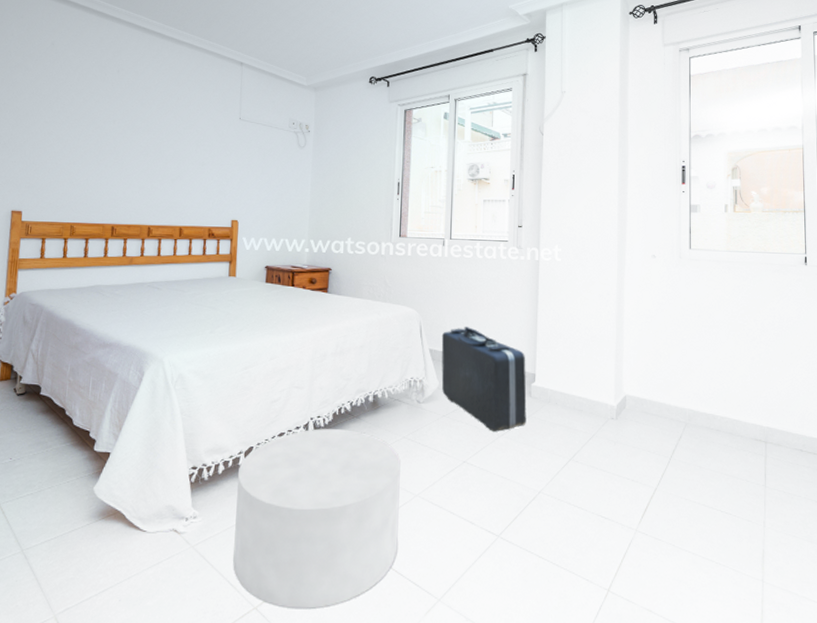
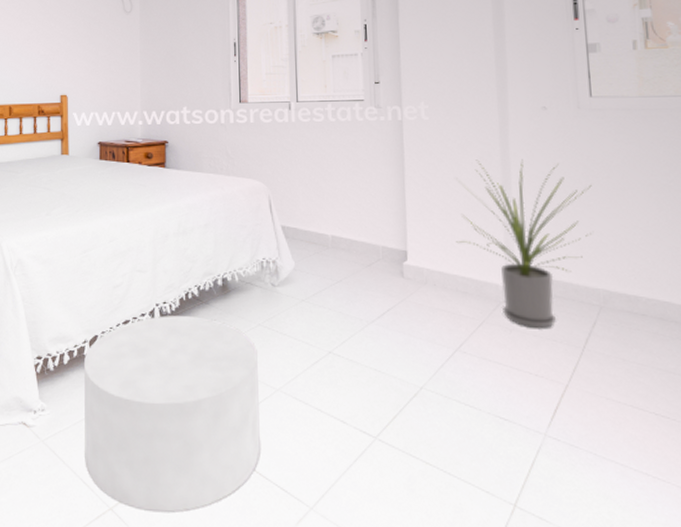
suitcase: present [441,327,527,432] -> none [294,200,400,318]
house plant: none [576,297,686,441] -> present [456,159,592,328]

